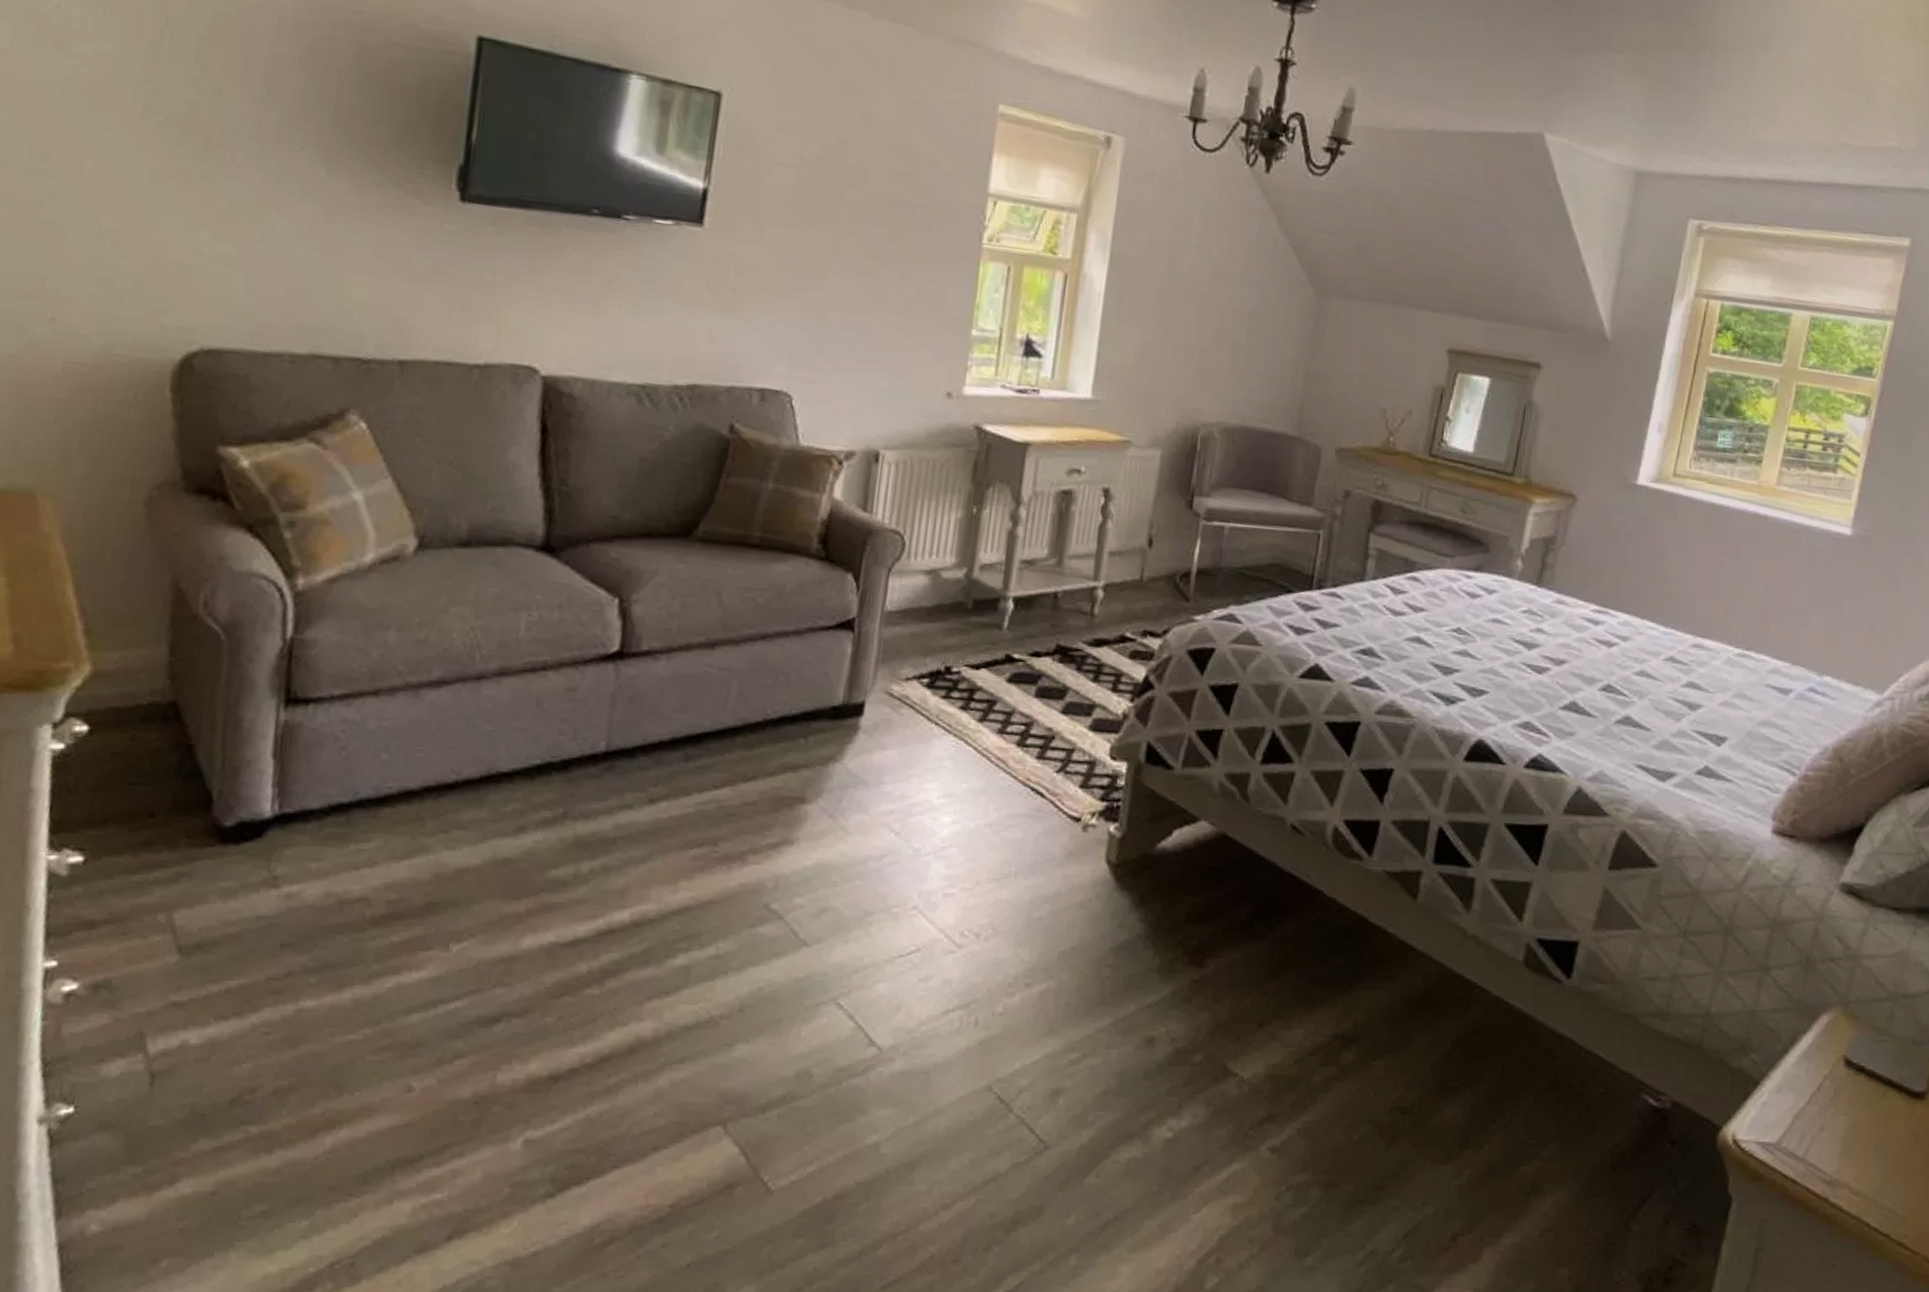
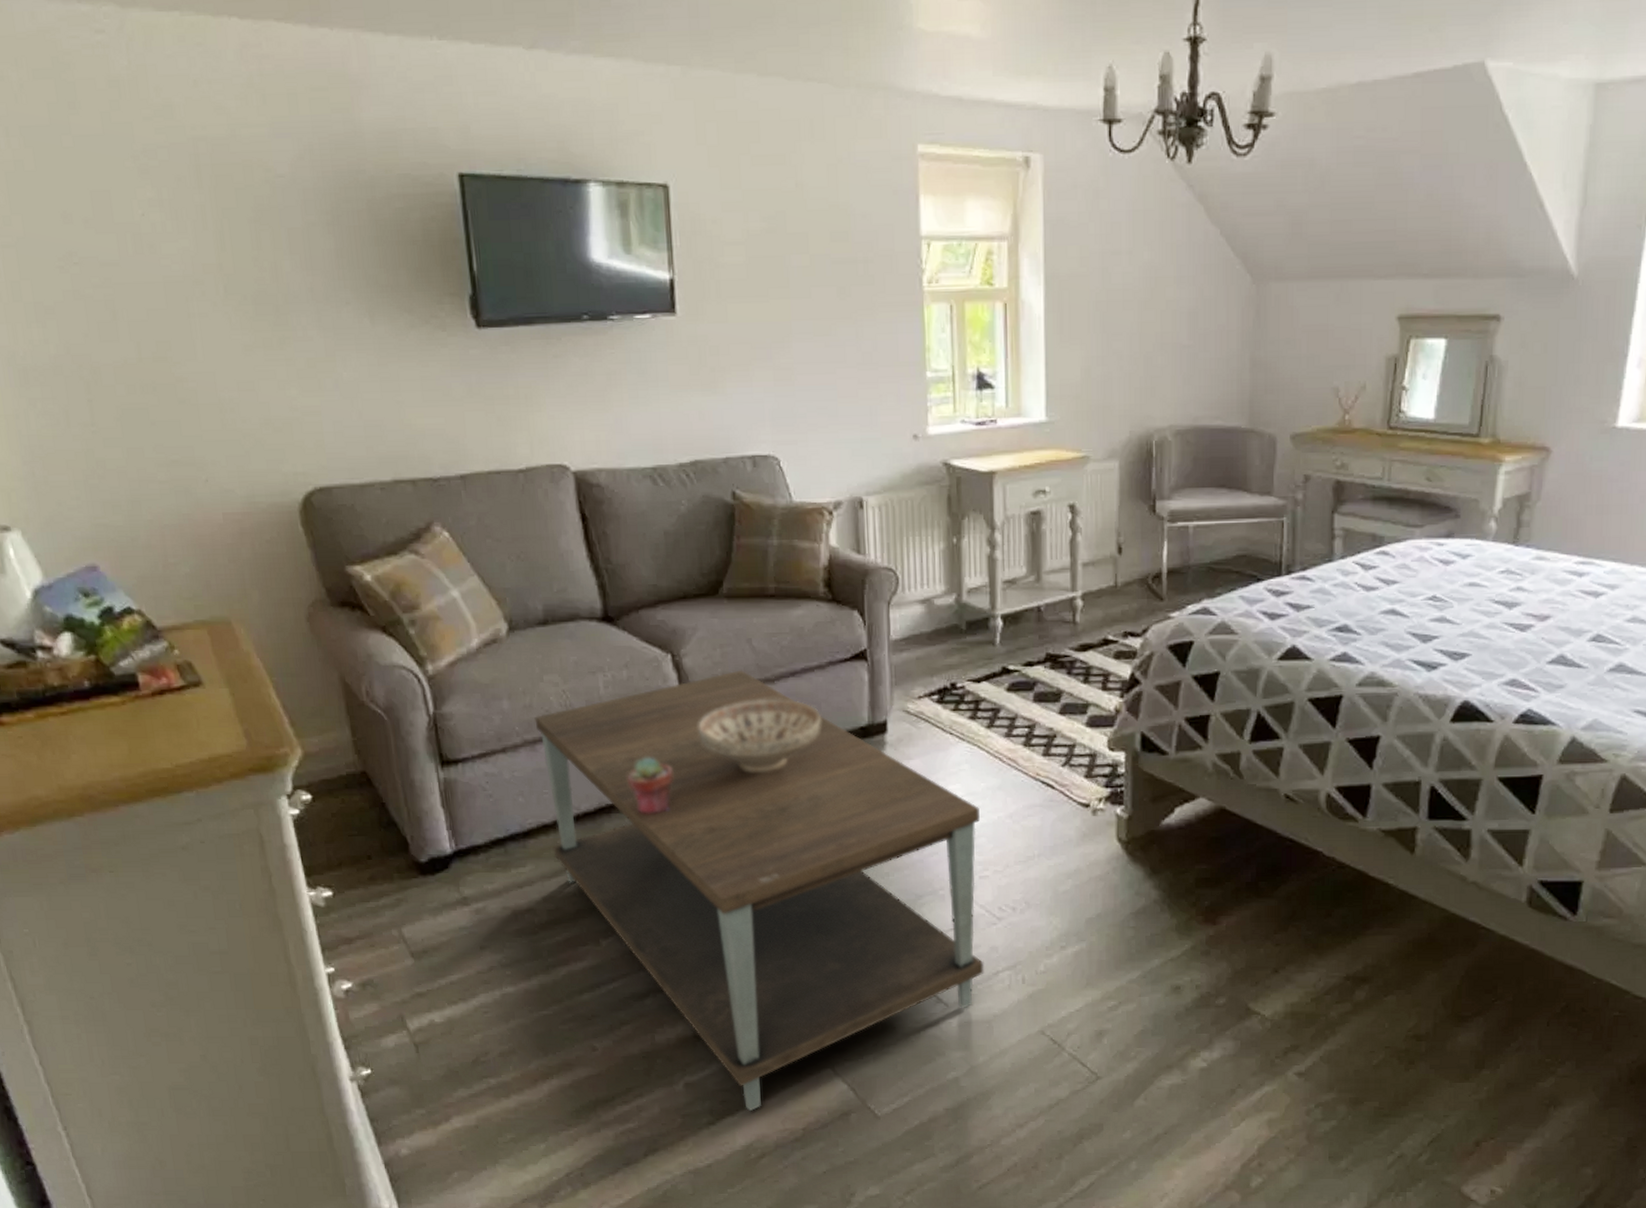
coffee table: none [412,626,956,1181] -> present [534,670,984,1112]
potted succulent: none [532,719,592,789] -> present [628,758,673,814]
decorative bowl: none [634,662,788,750] -> present [698,699,821,772]

